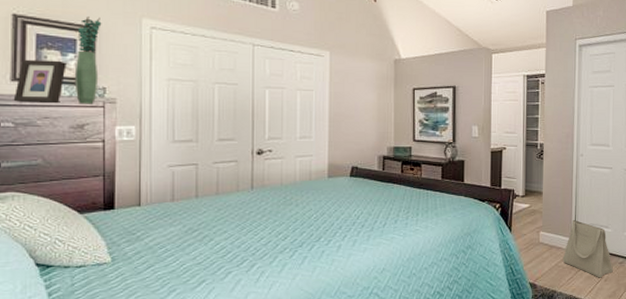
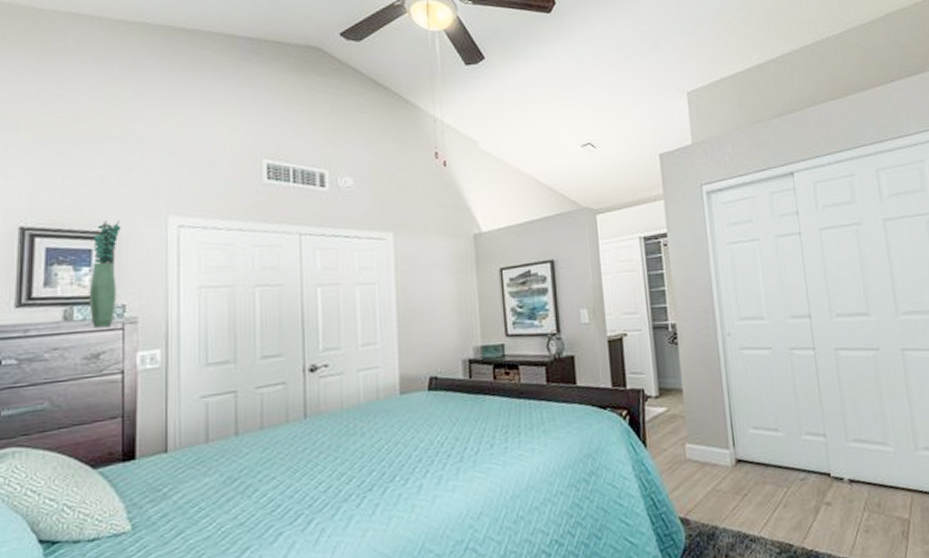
picture frame: present [13,59,66,104] -> none [17,277,80,334]
tote bag: present [562,220,614,278] -> none [720,424,795,504]

